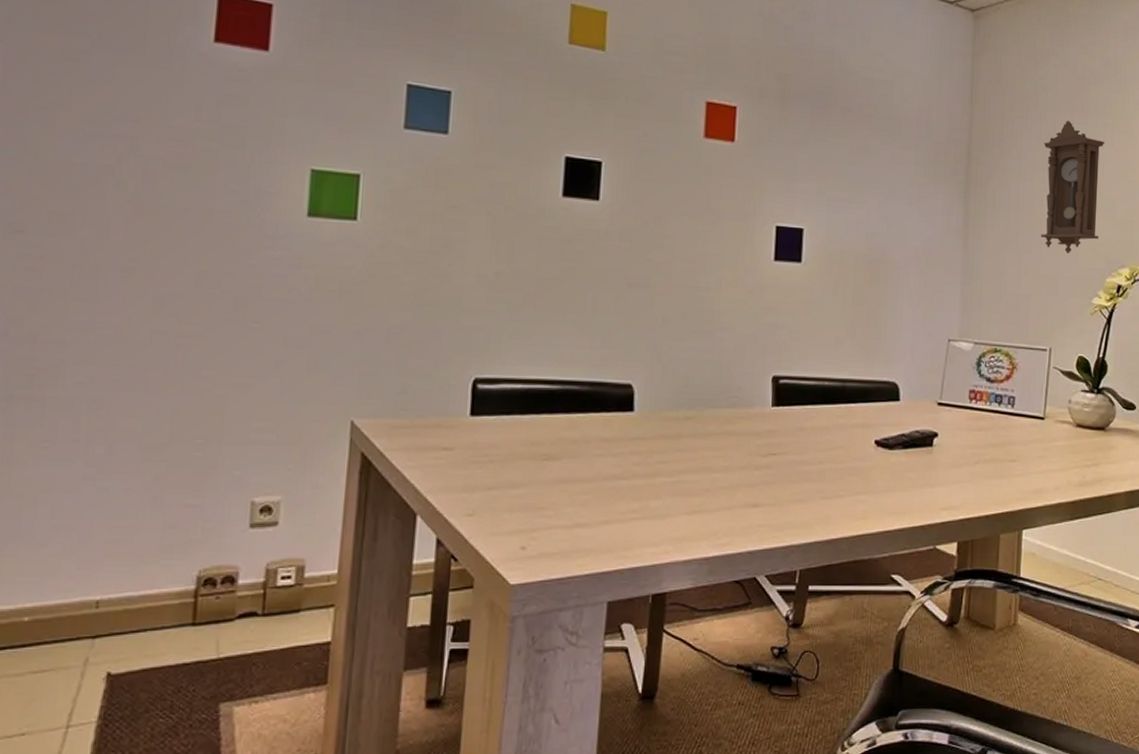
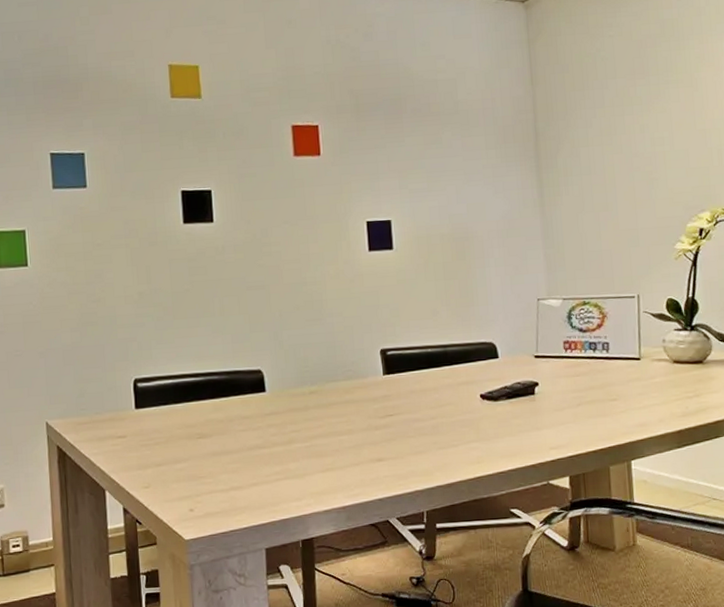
pendulum clock: present [1040,121,1104,254] -> none [607,85,674,206]

